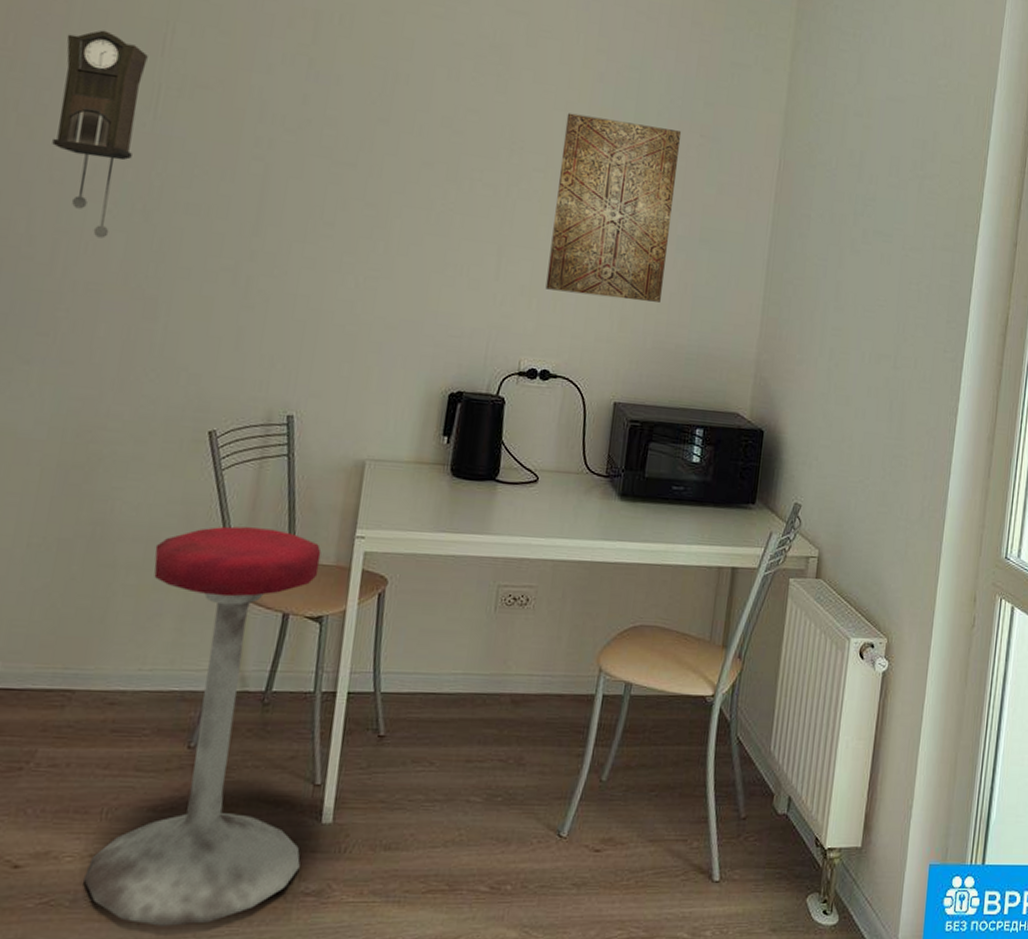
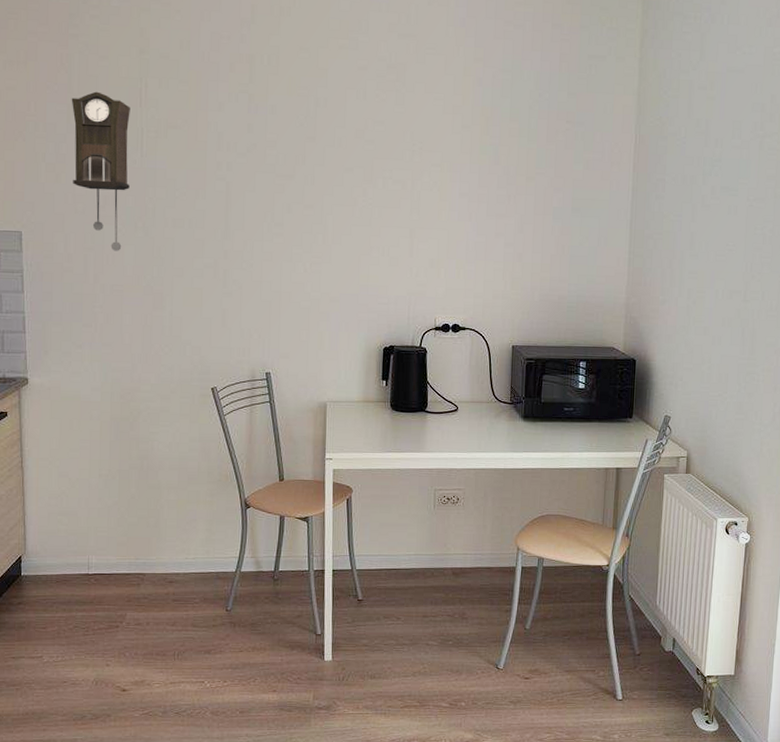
stool: present [84,526,322,926] -> none [169,455,313,729]
wall art: present [545,113,682,302] -> none [450,115,551,264]

